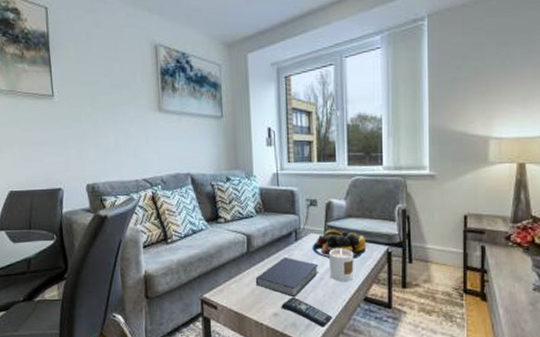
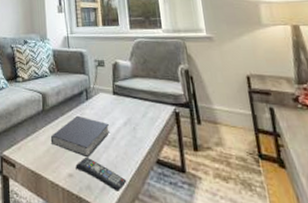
fruit bowl: present [312,229,367,259] -> none [102,89,155,119]
candle: present [329,248,354,282] -> none [119,108,144,143]

